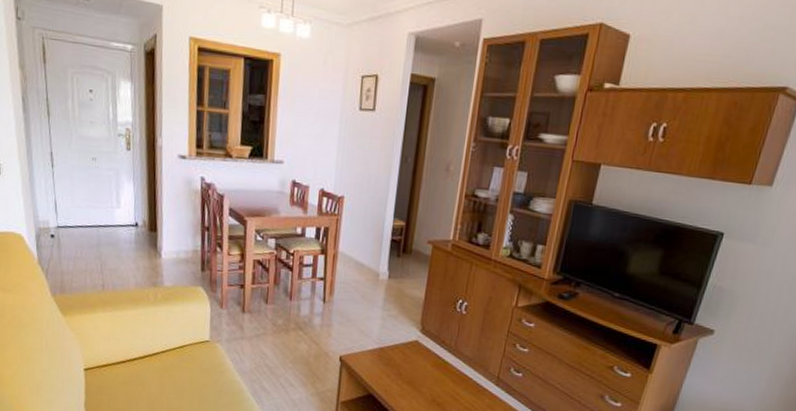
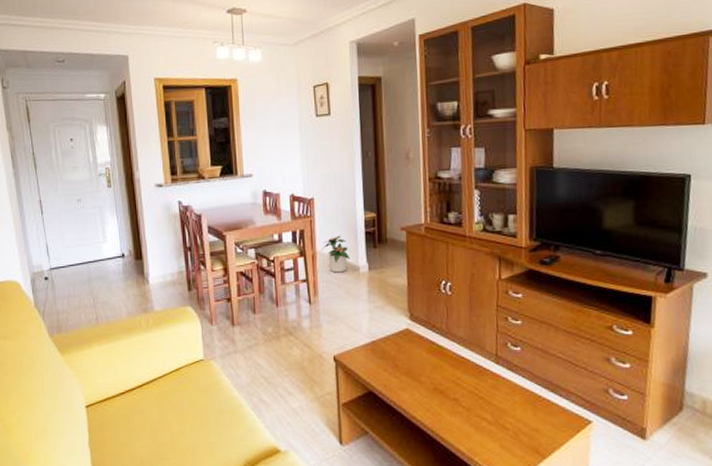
potted plant: none [343,239,372,277] -> present [321,235,351,273]

